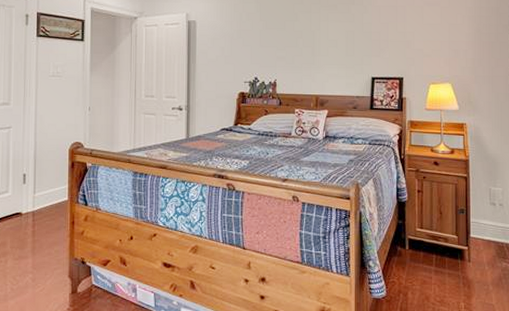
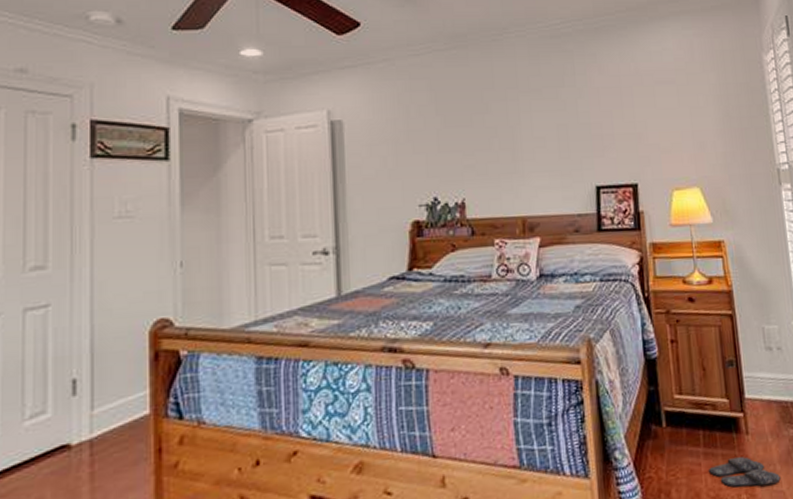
slippers: none [438,277,492,299] -> present [709,456,781,488]

